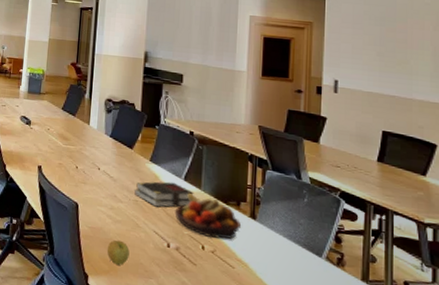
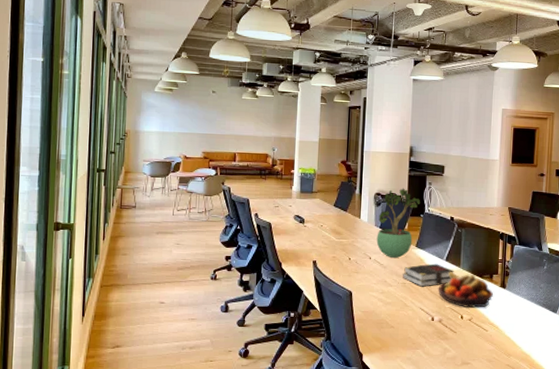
potted plant: none [106,95,156,171] -> present [376,188,421,258]
apple: present [106,240,130,265] -> none [379,320,399,341]

